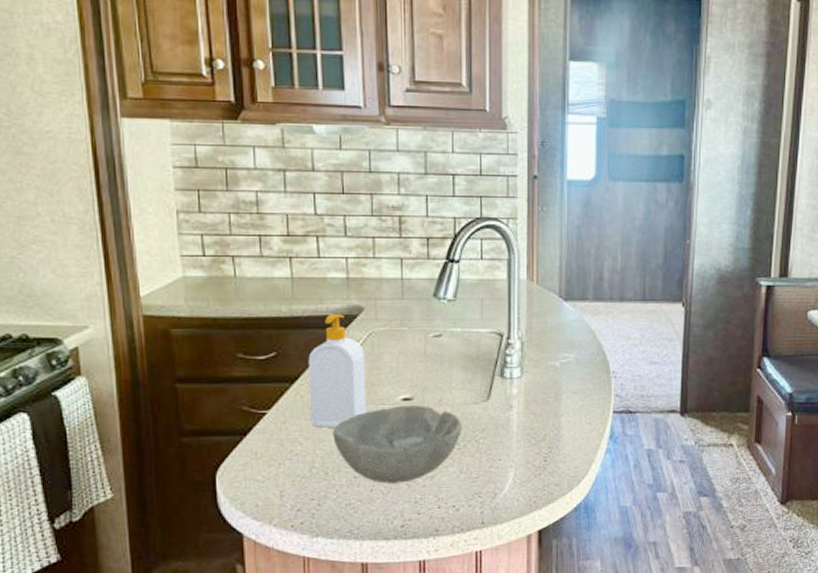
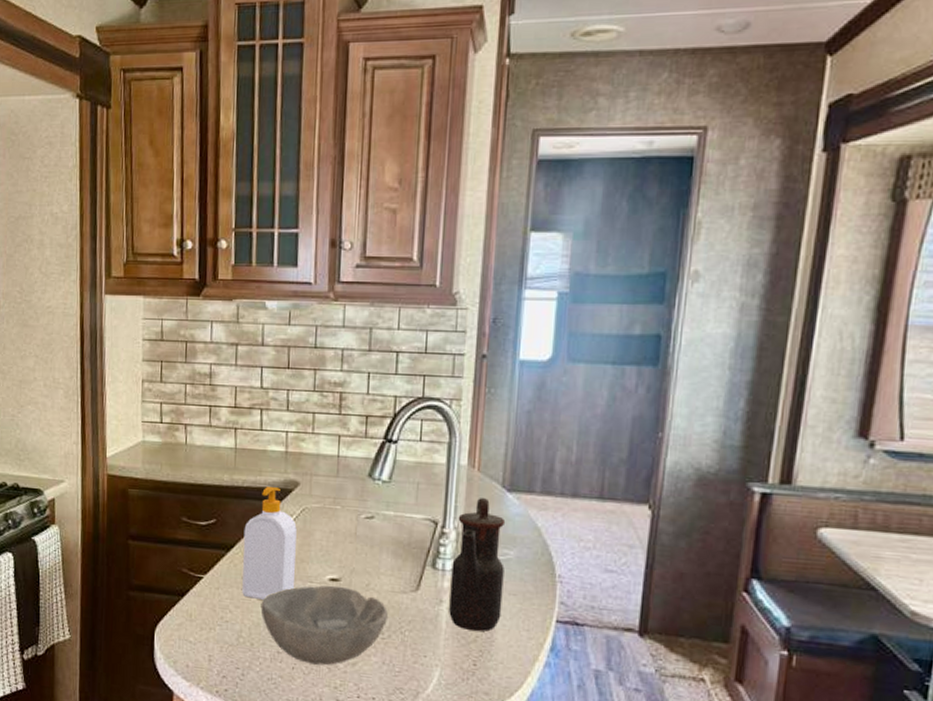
teapot: none [519,308,566,430] -> present [449,498,506,632]

